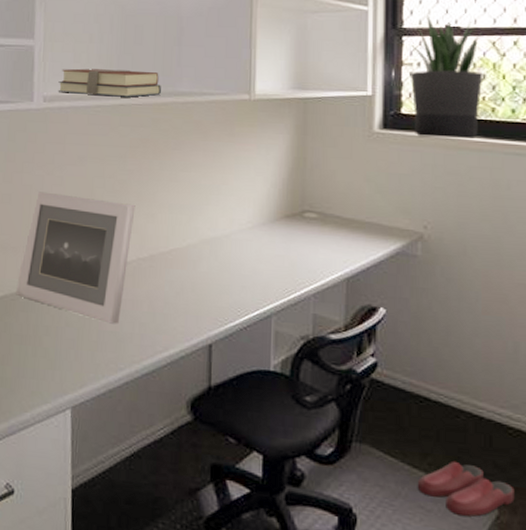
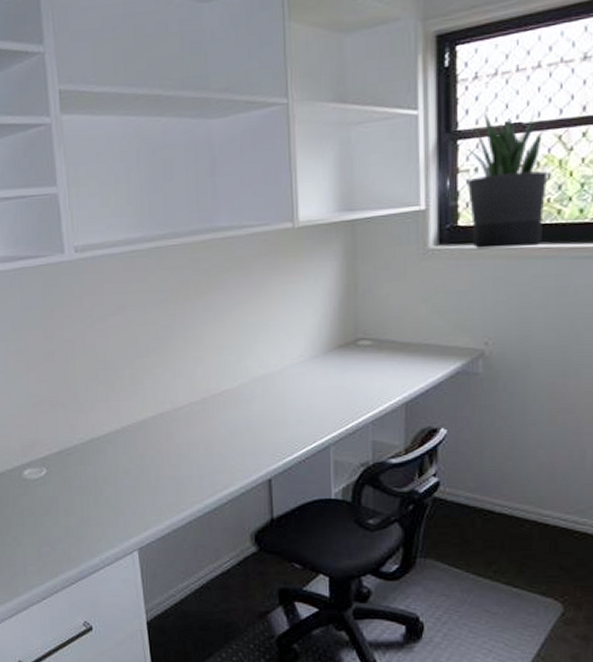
picture frame: present [16,191,136,324] -> none [70,345,182,468]
books: present [58,68,161,97] -> none [88,208,198,241]
slippers: present [418,460,515,517] -> none [484,566,580,615]

